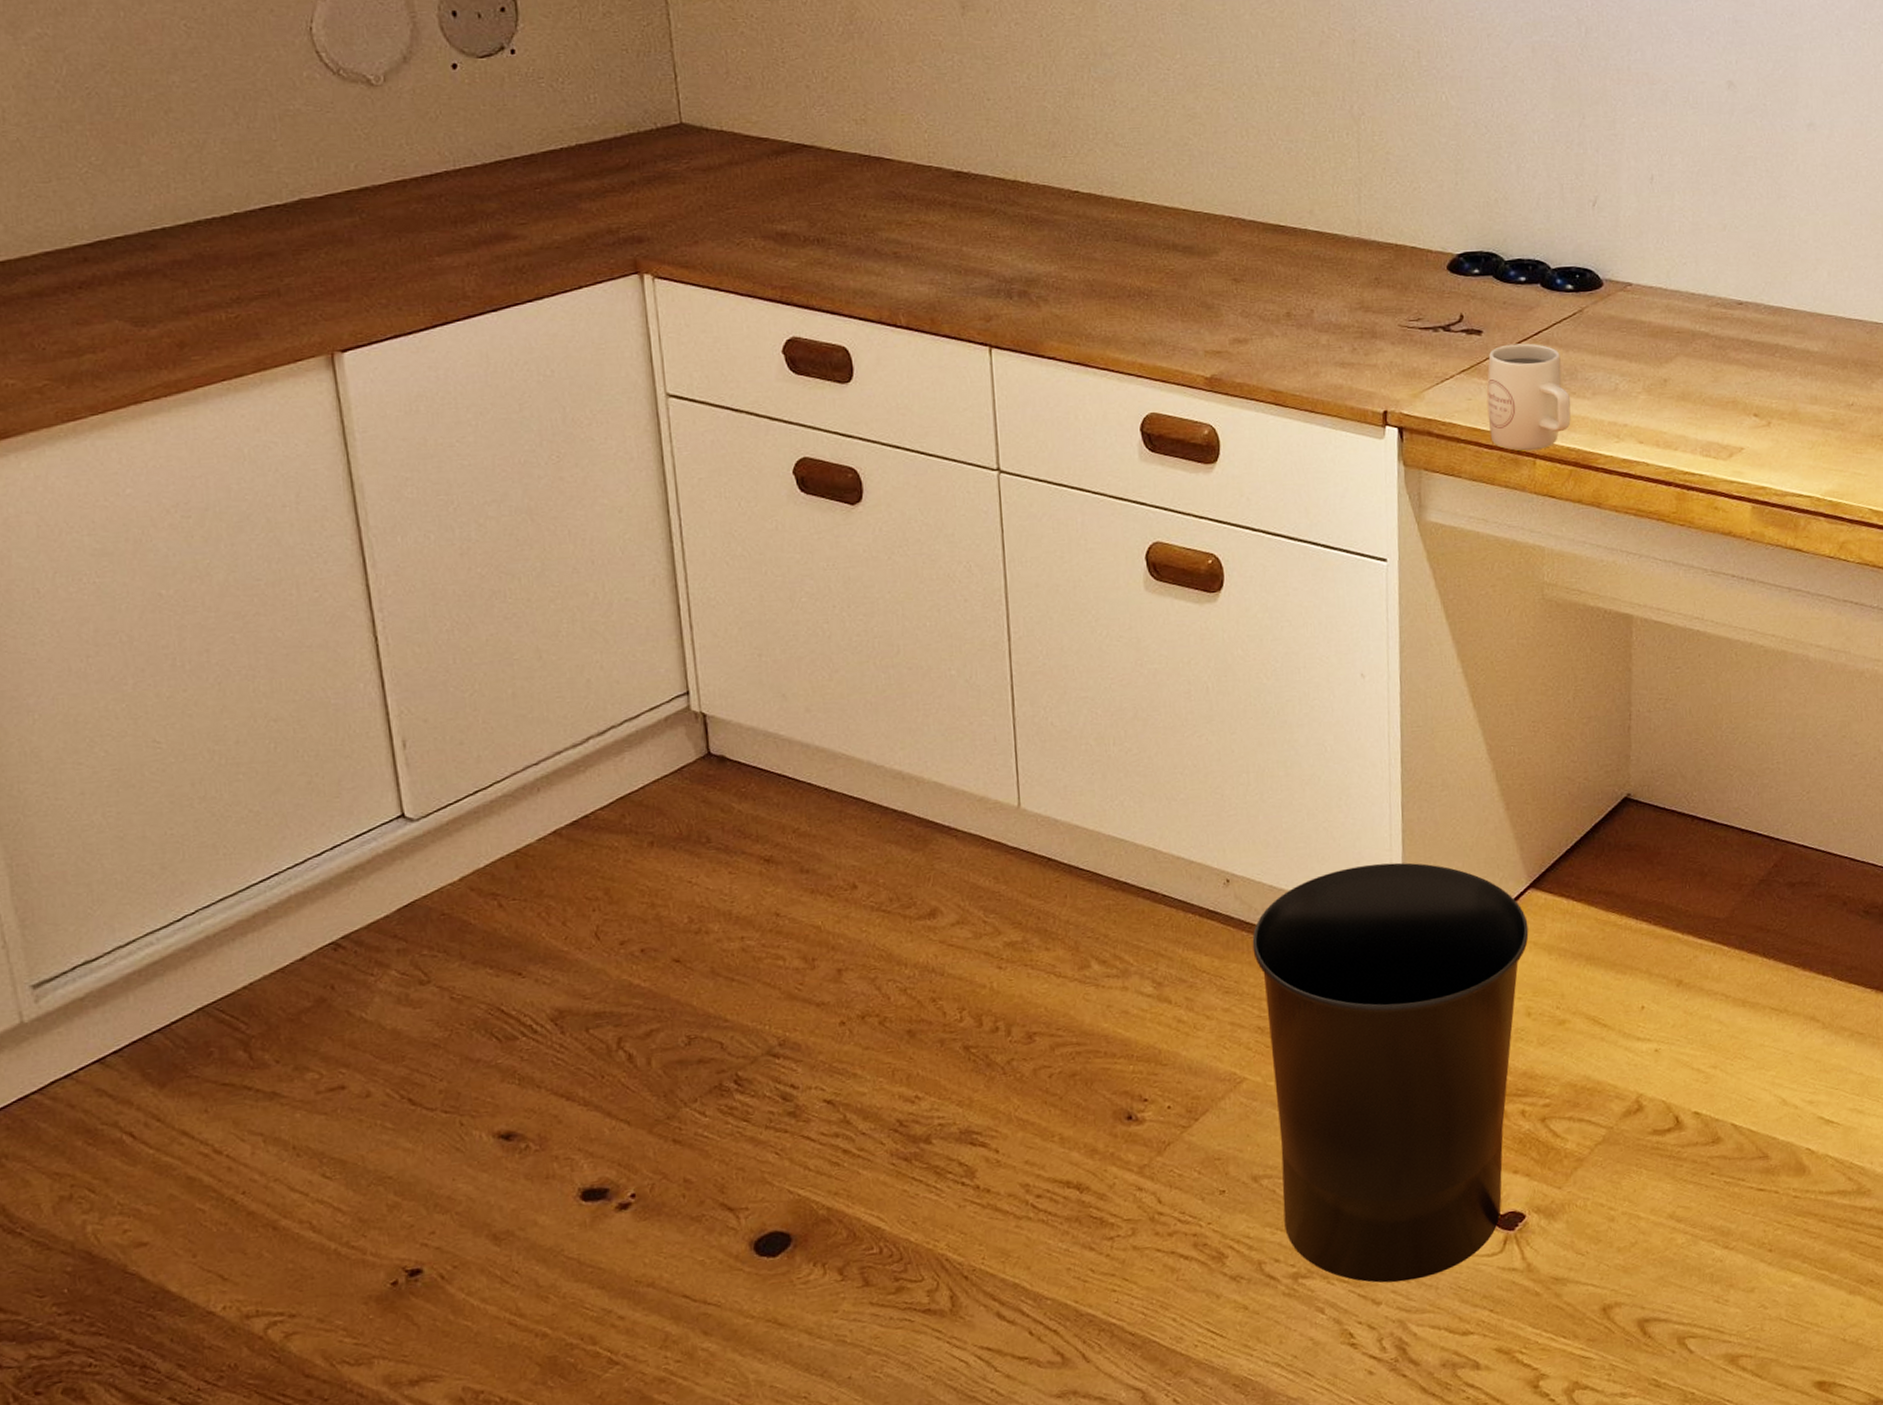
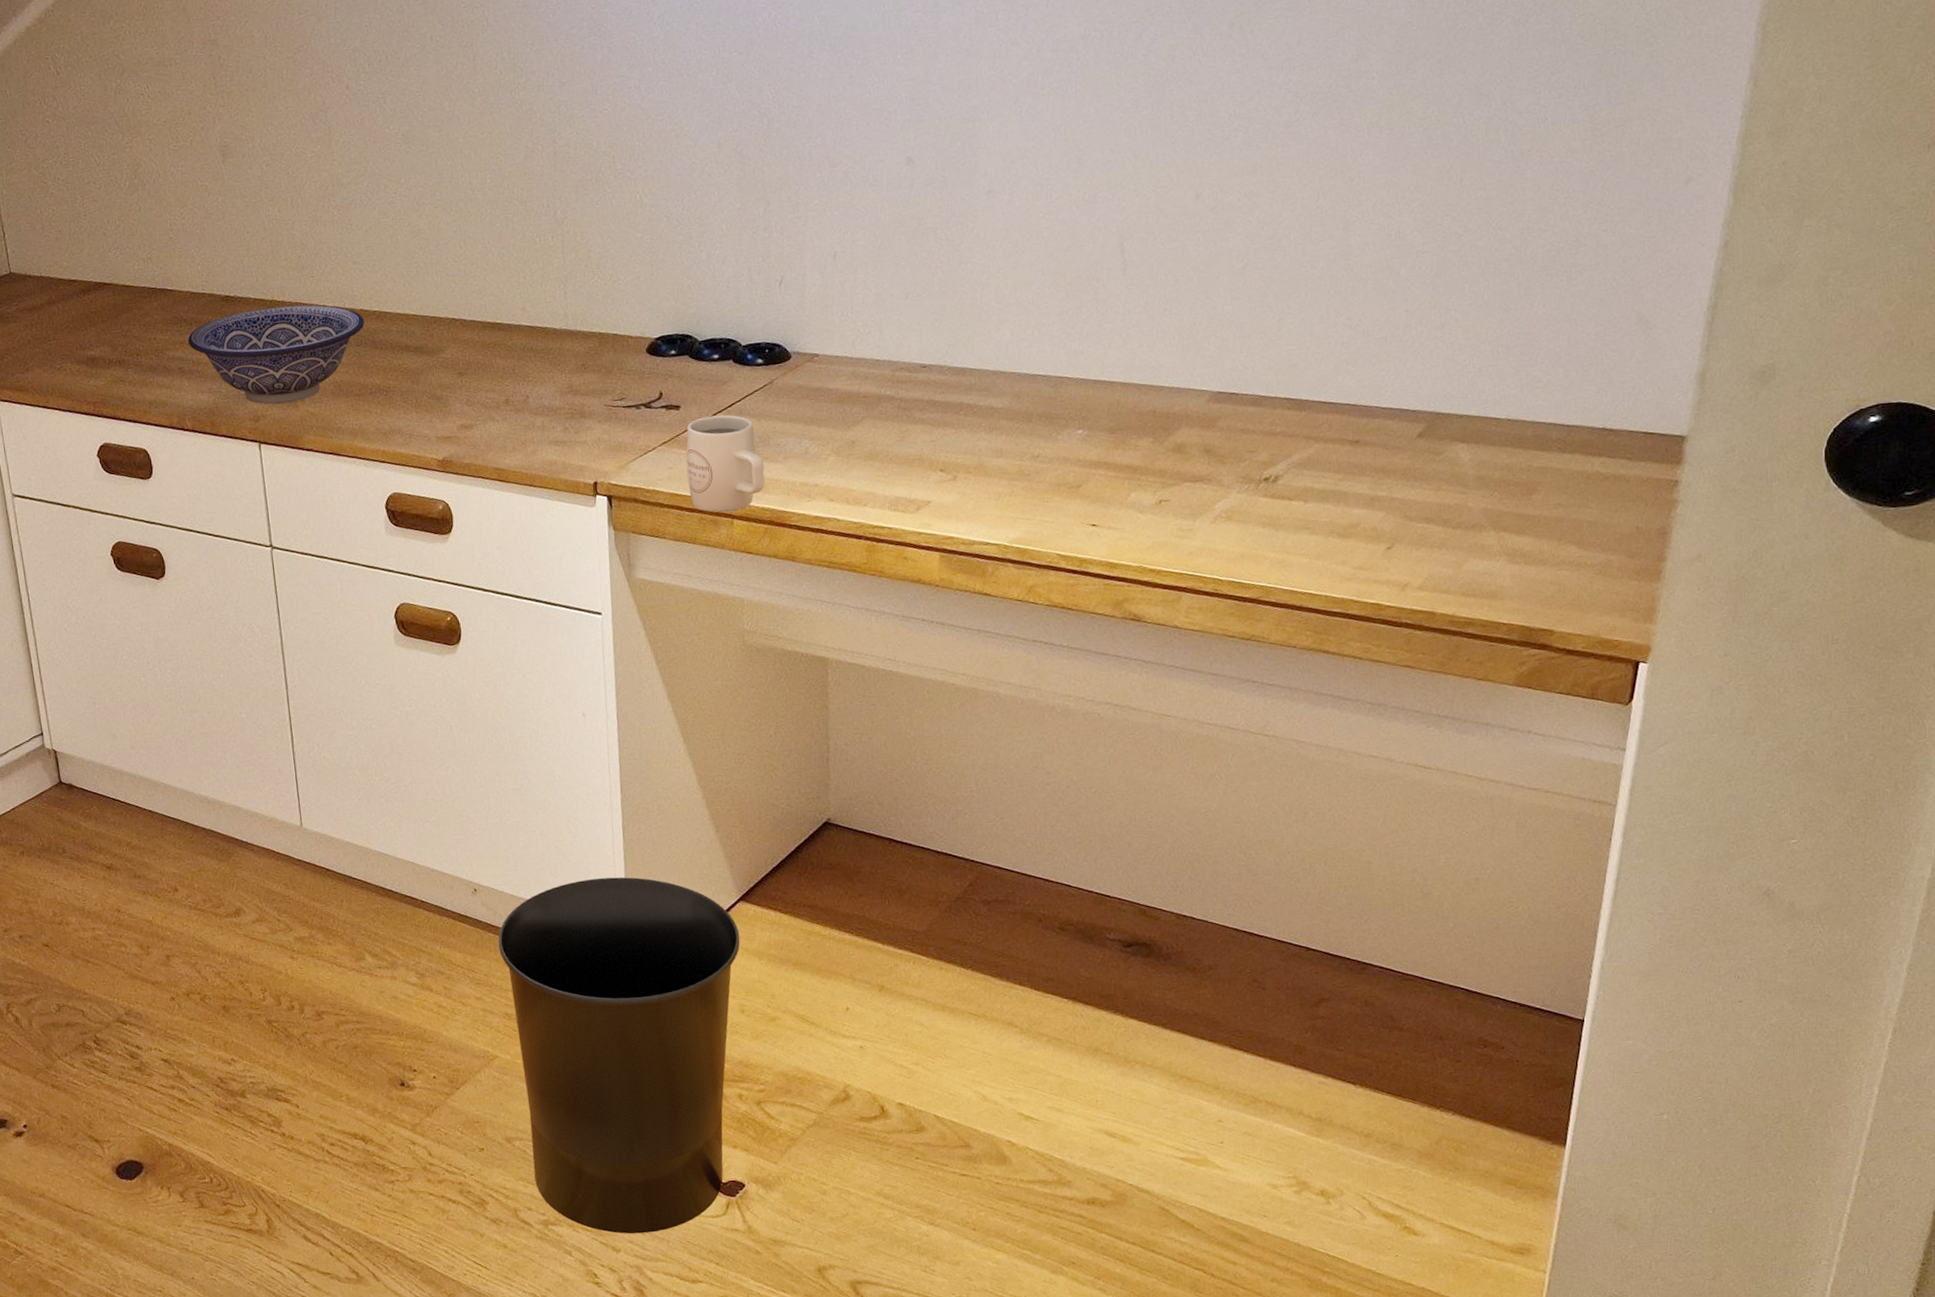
decorative bowl: none [906,188,1125,303] -> present [187,305,364,405]

